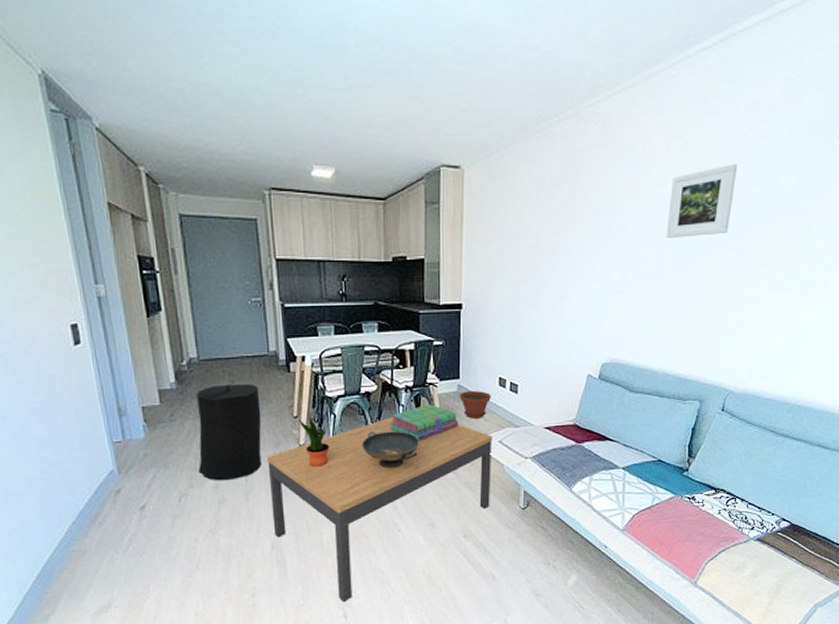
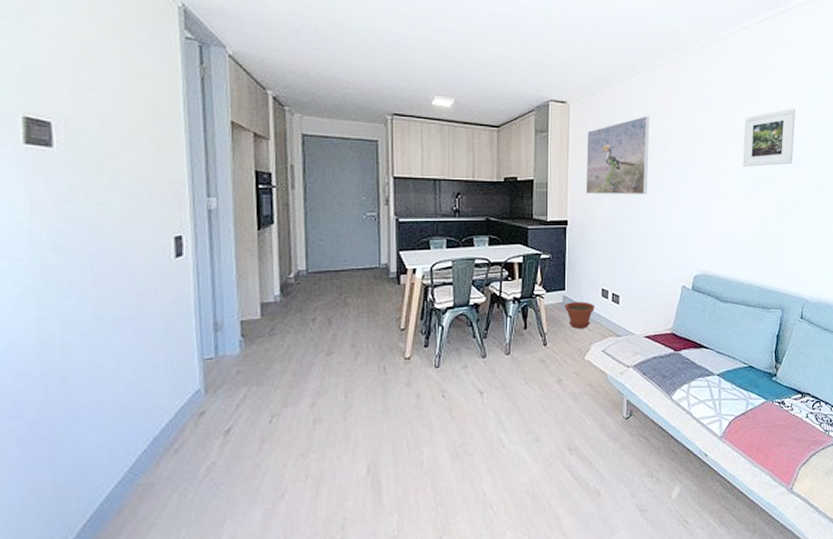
trash can: present [197,383,262,481] -> none [296,296,368,399]
coffee table: present [267,417,493,603] -> none [370,328,596,531]
potted plant: present [298,416,330,467] -> none [405,328,436,381]
decorative bowl: present [361,431,419,469] -> none [468,342,525,381]
stack of books: present [389,404,458,441] -> none [496,314,563,352]
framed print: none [482,180,557,274] -> present [585,116,650,194]

